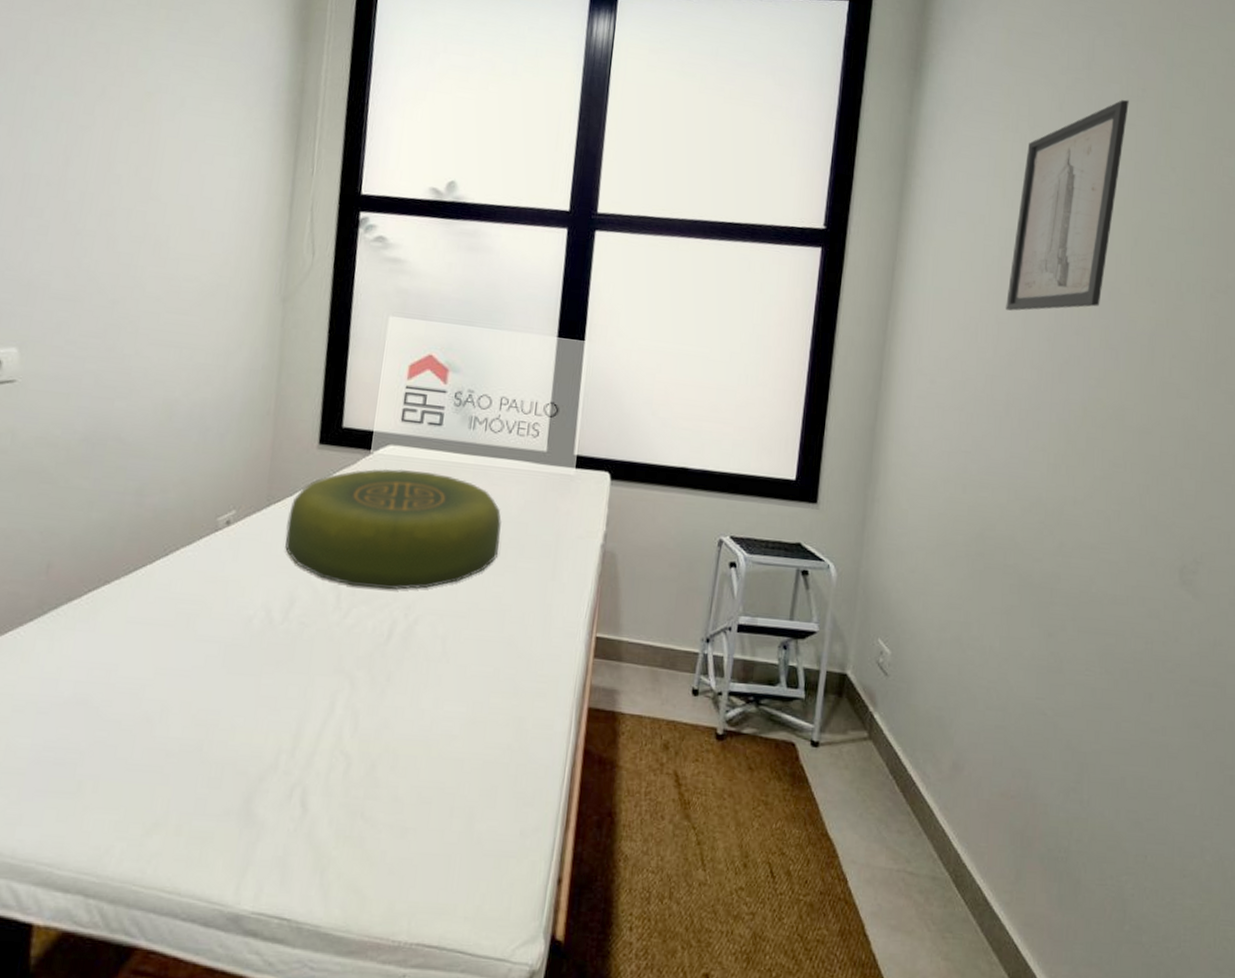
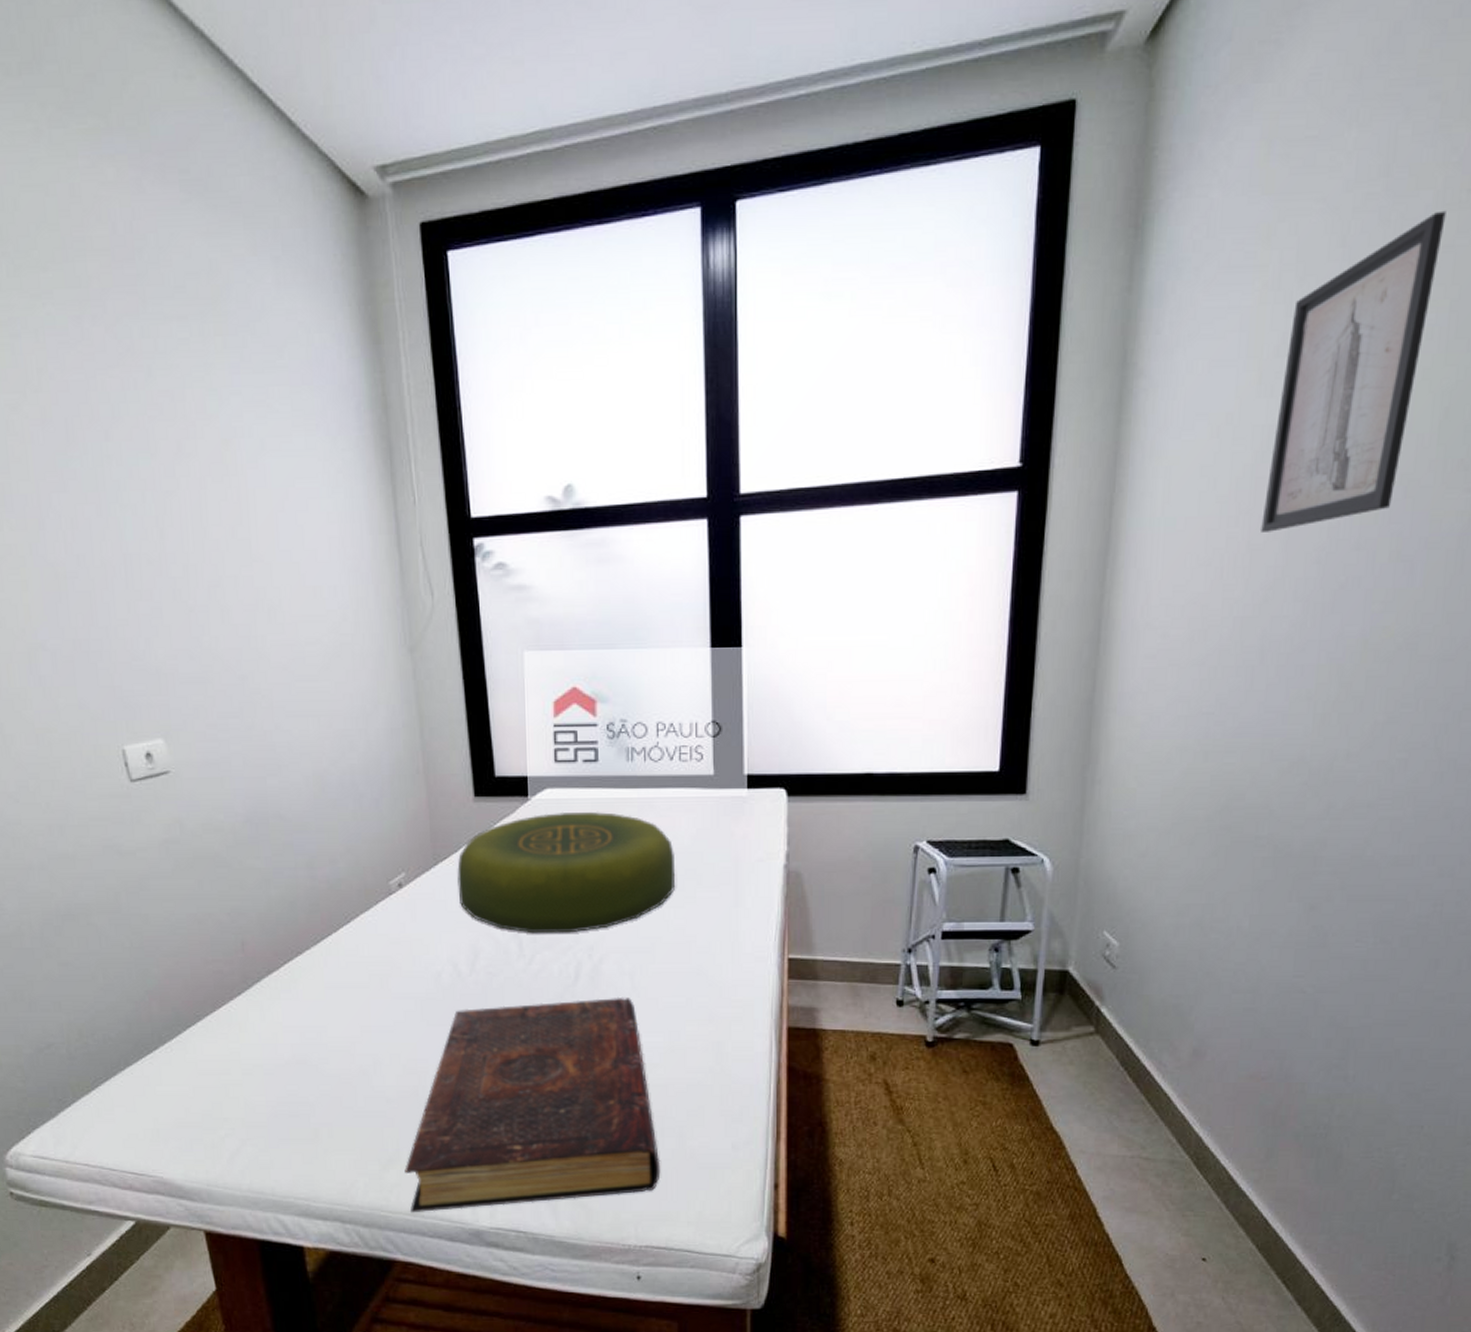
book: none [166,659,446,890] -> present [404,997,661,1213]

